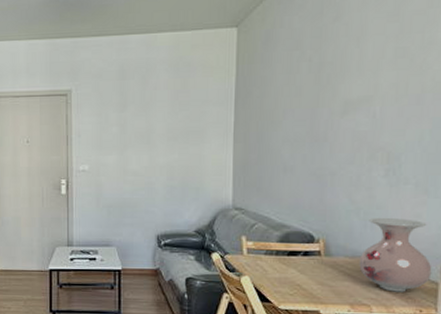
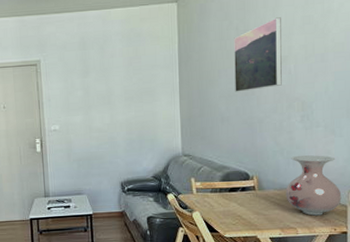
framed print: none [303,48,367,137] -> present [234,17,282,92]

